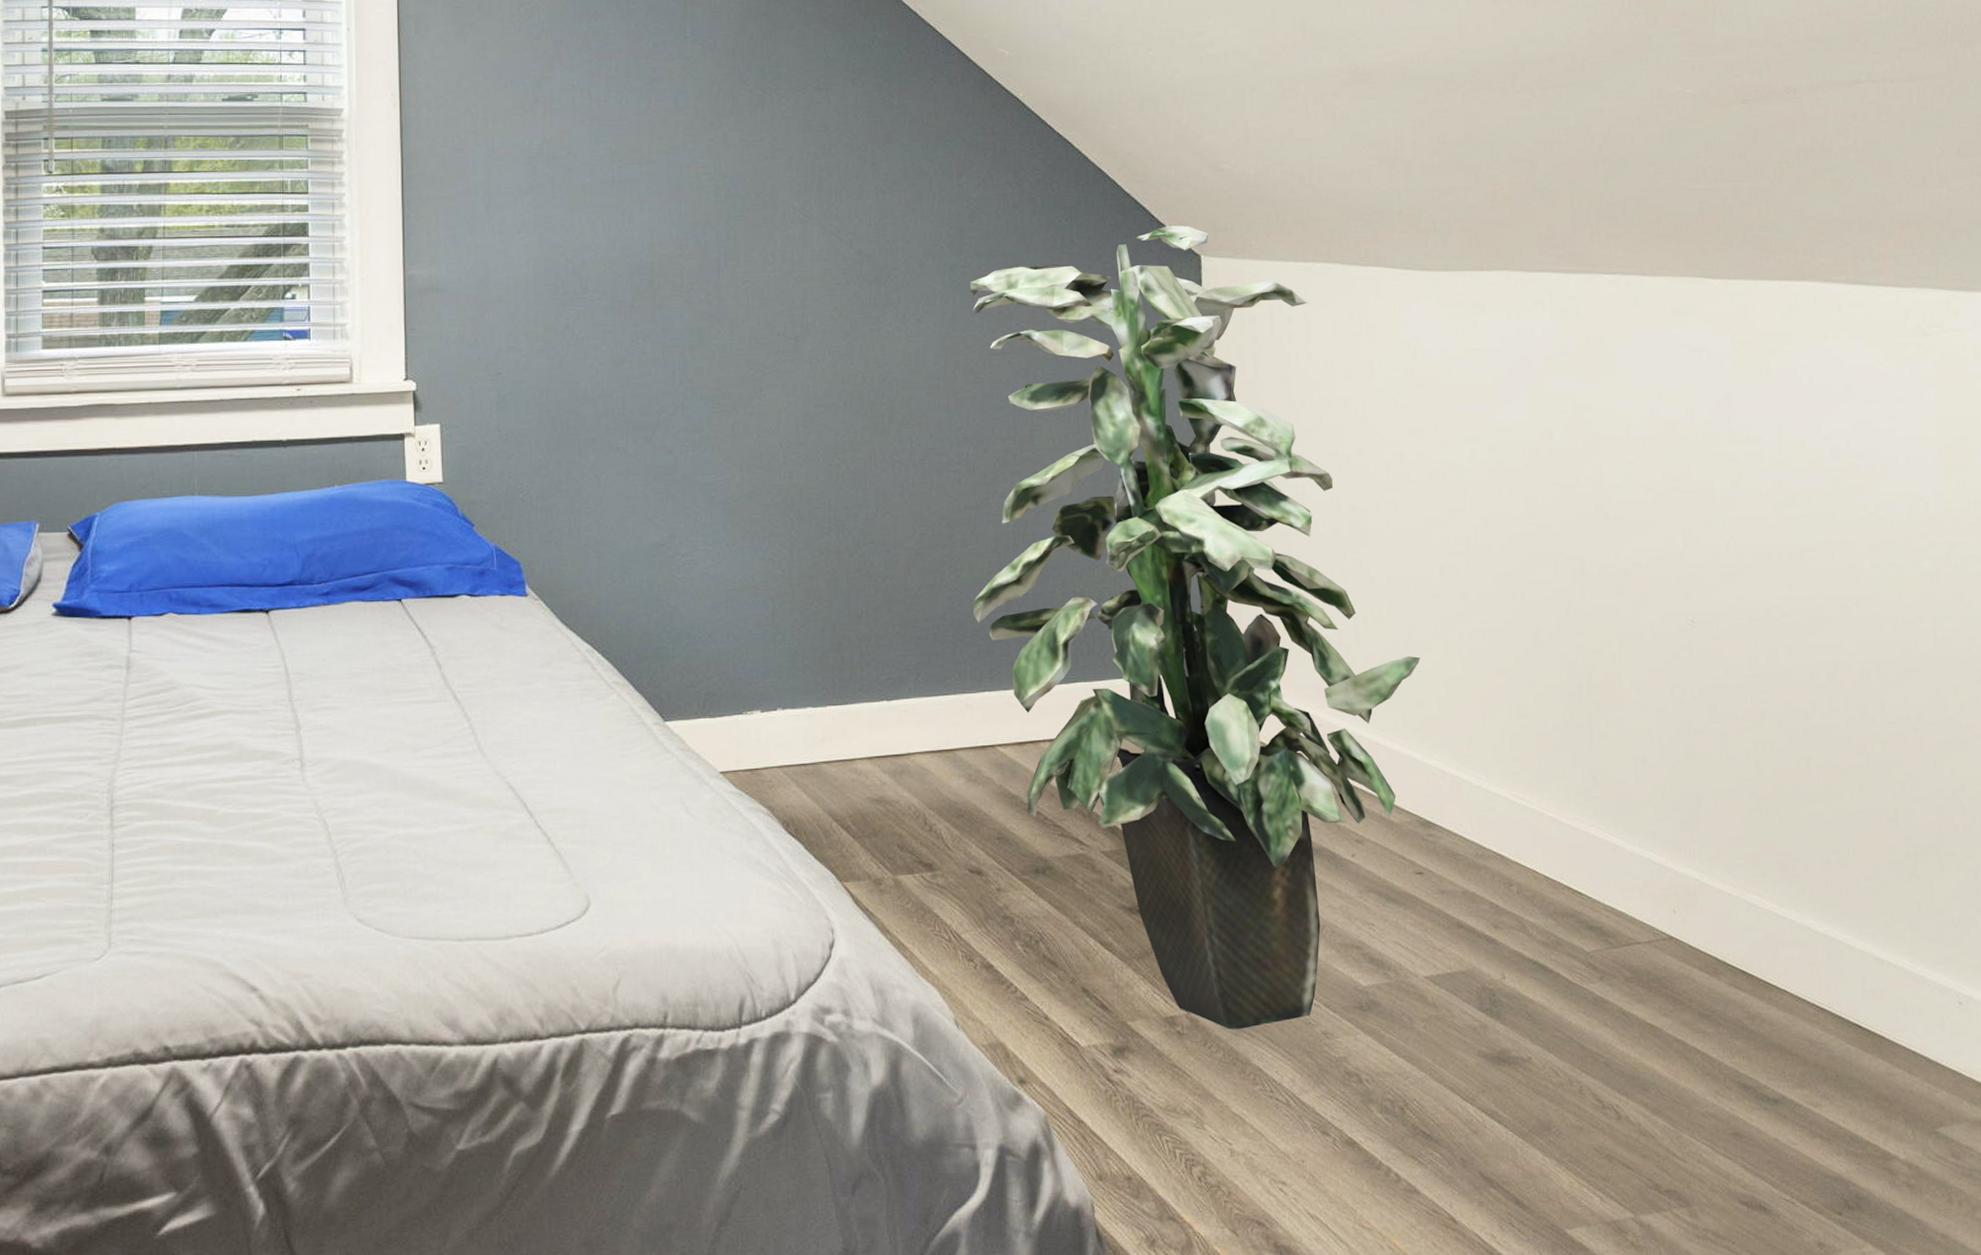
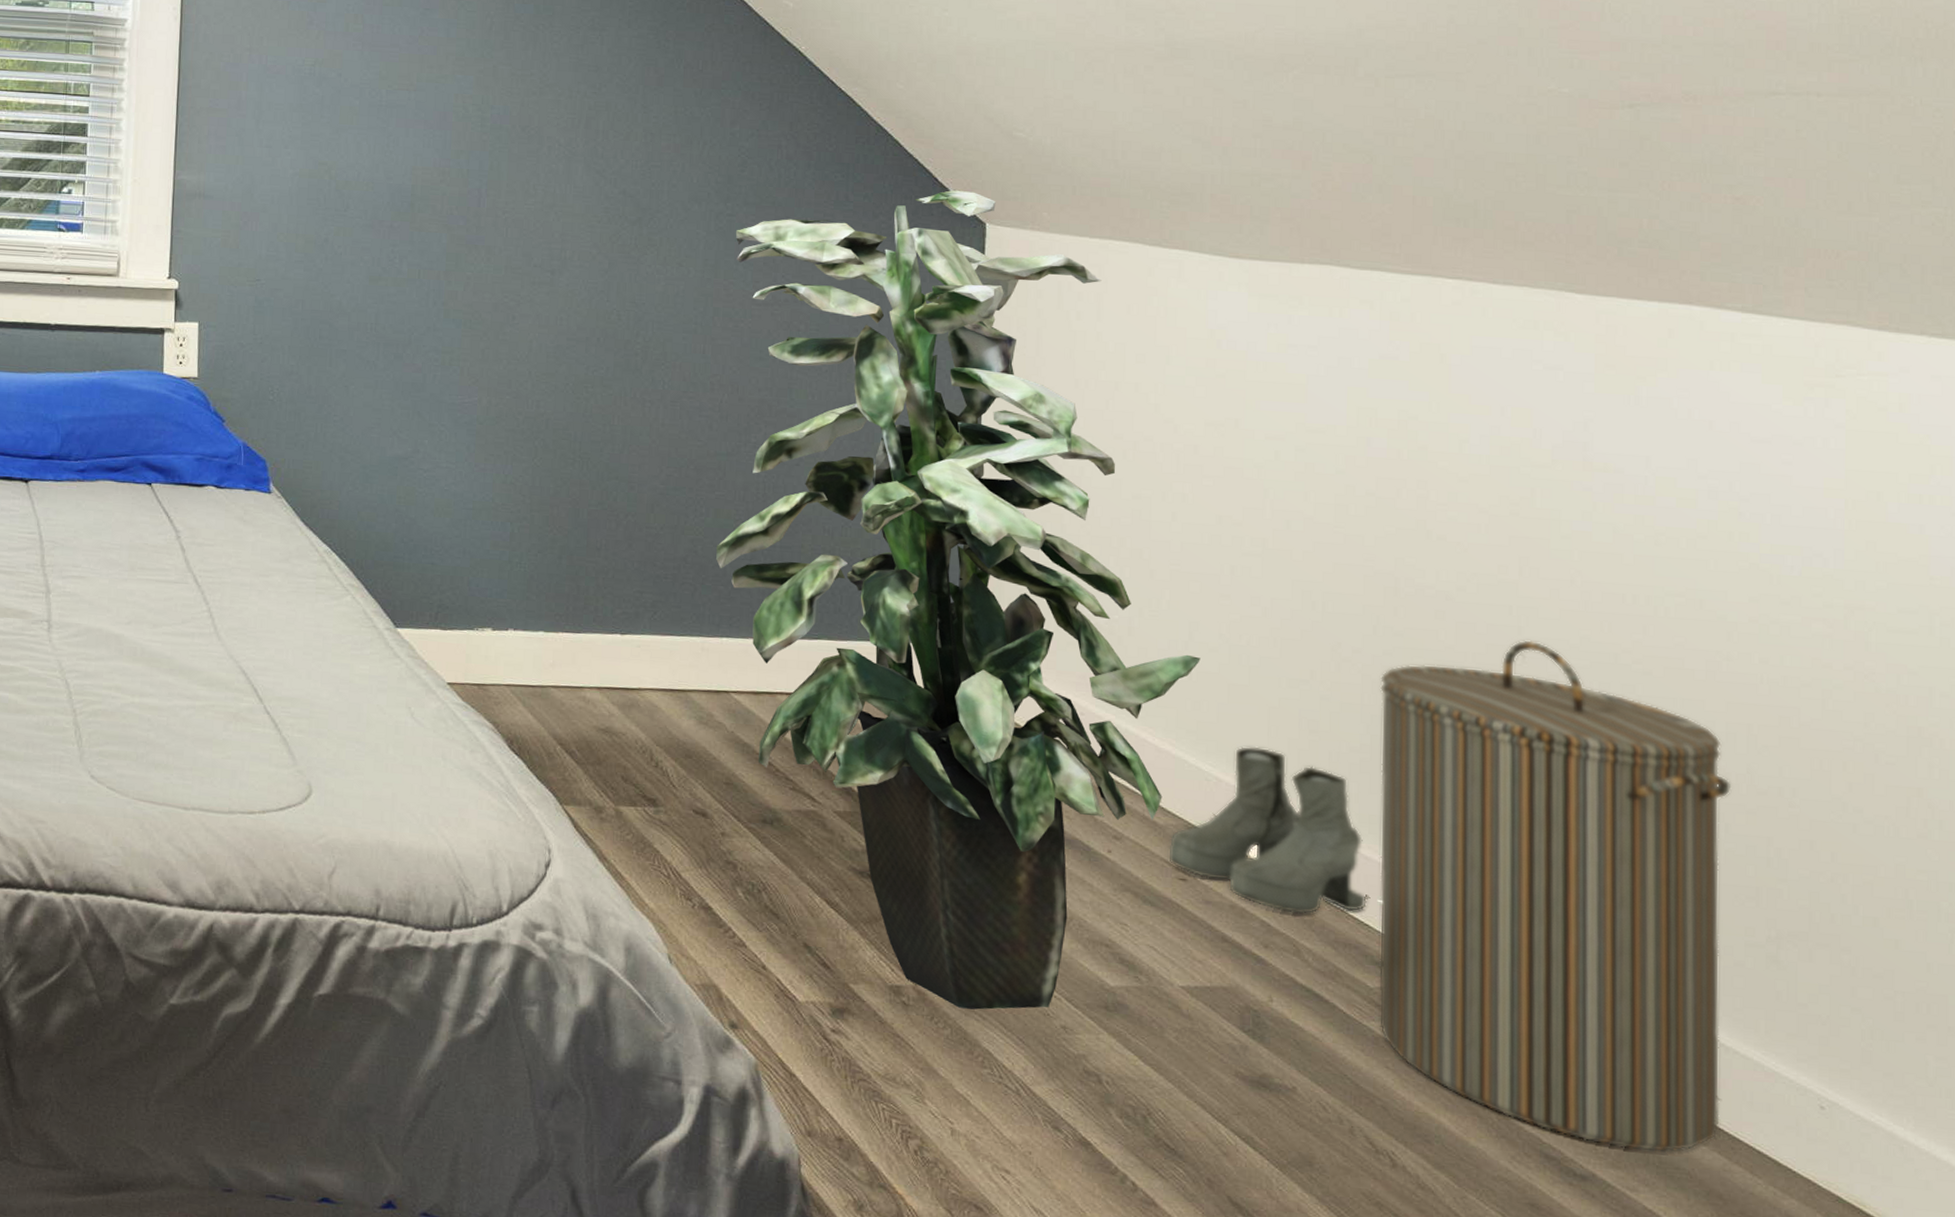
boots: none [1404,736,1579,892] -> present [1167,746,1367,915]
laundry hamper: none [1575,606,1881,1068] -> present [1378,640,1732,1152]

